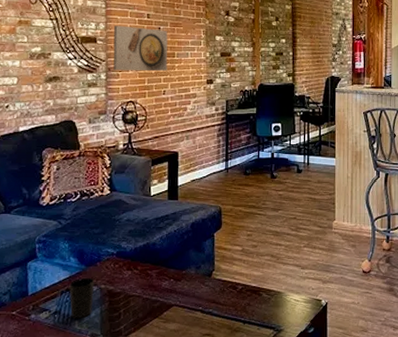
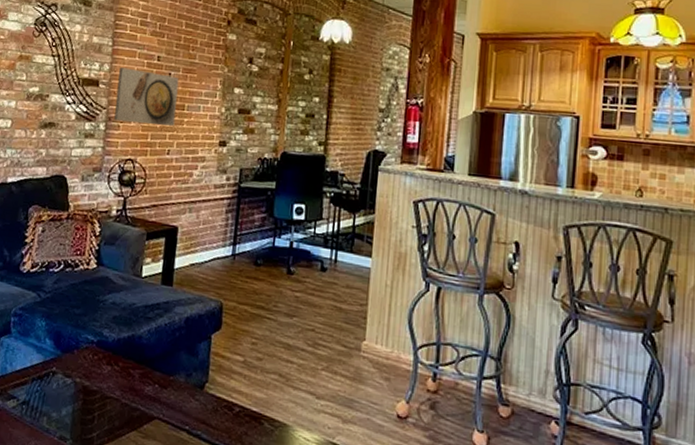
cup: present [69,277,95,318] -> none [40,365,70,415]

